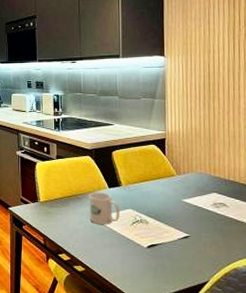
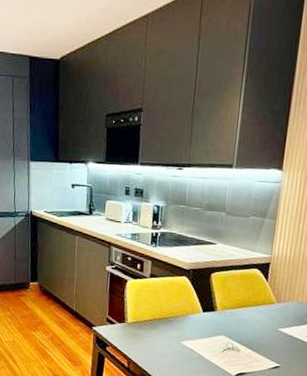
mug: present [89,192,120,225] -> none [178,316,212,350]

